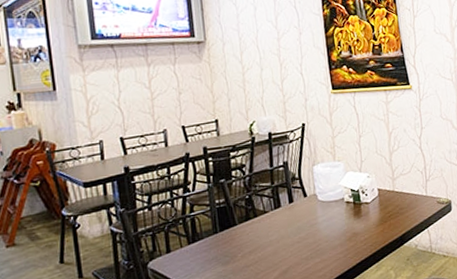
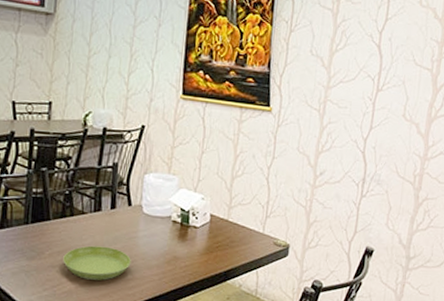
saucer: none [255,237,317,271] -> present [63,245,131,280]

